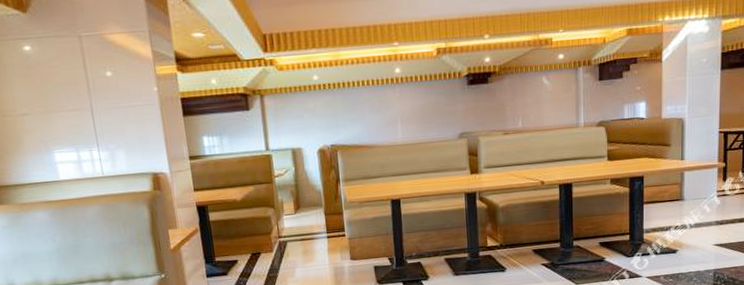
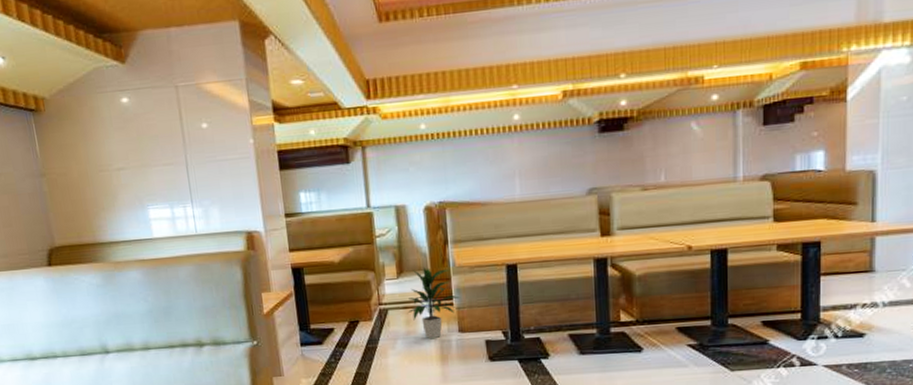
indoor plant: none [304,203,351,267] -> present [407,267,460,340]

